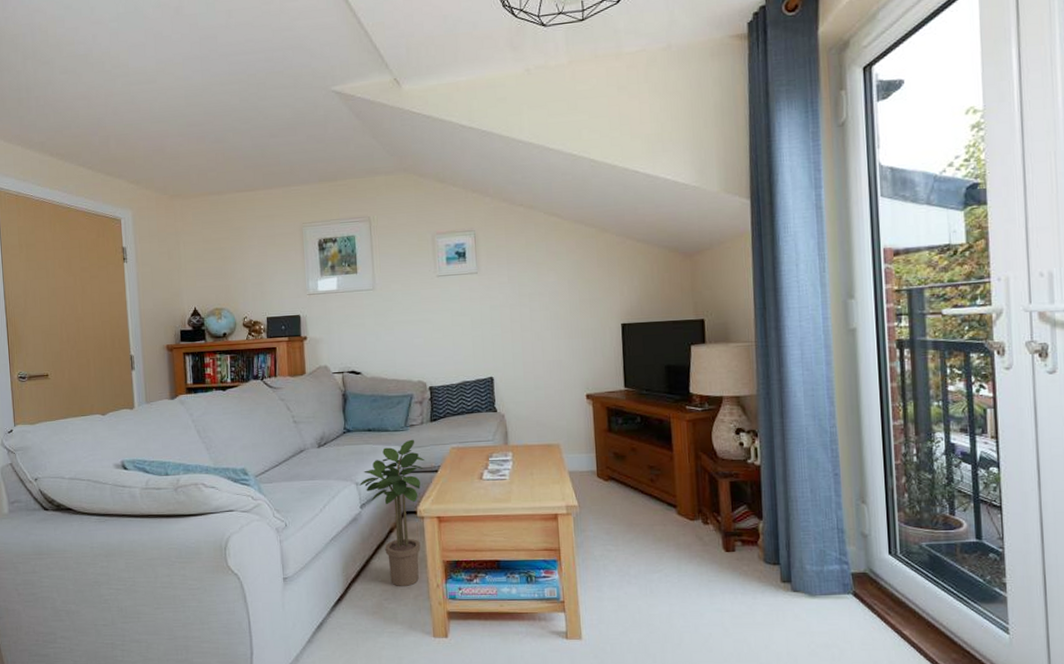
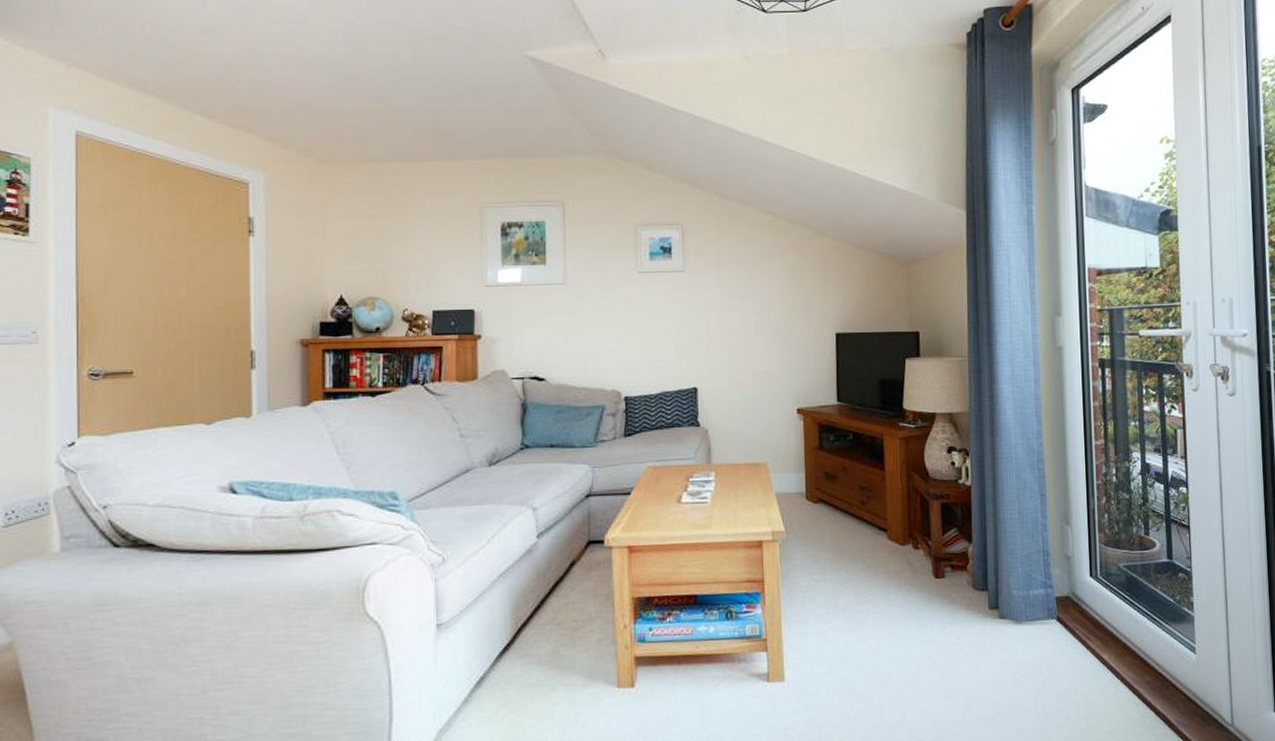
potted plant: present [360,439,425,586] -> none [537,457,616,629]

